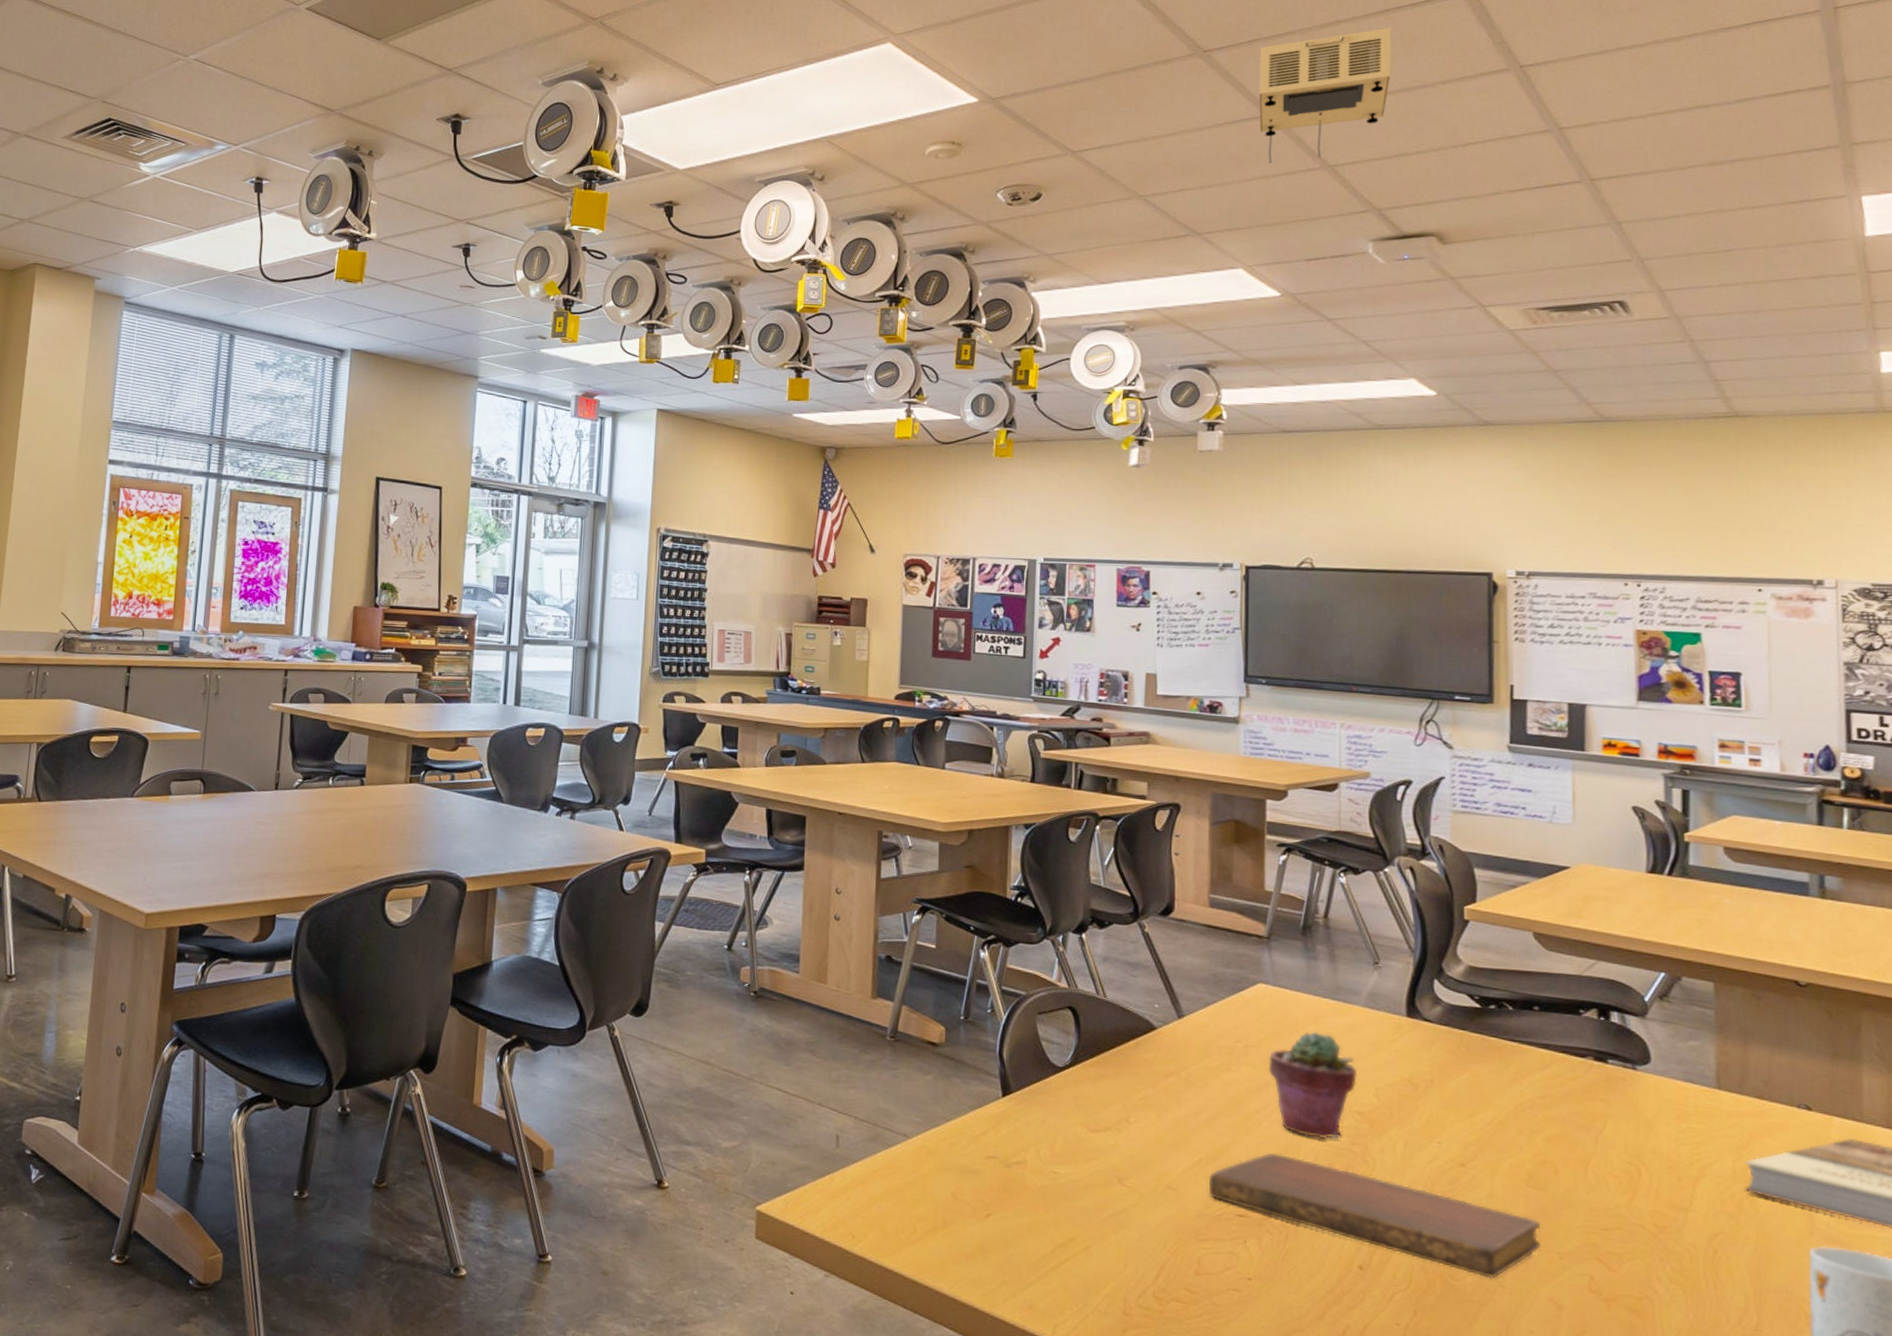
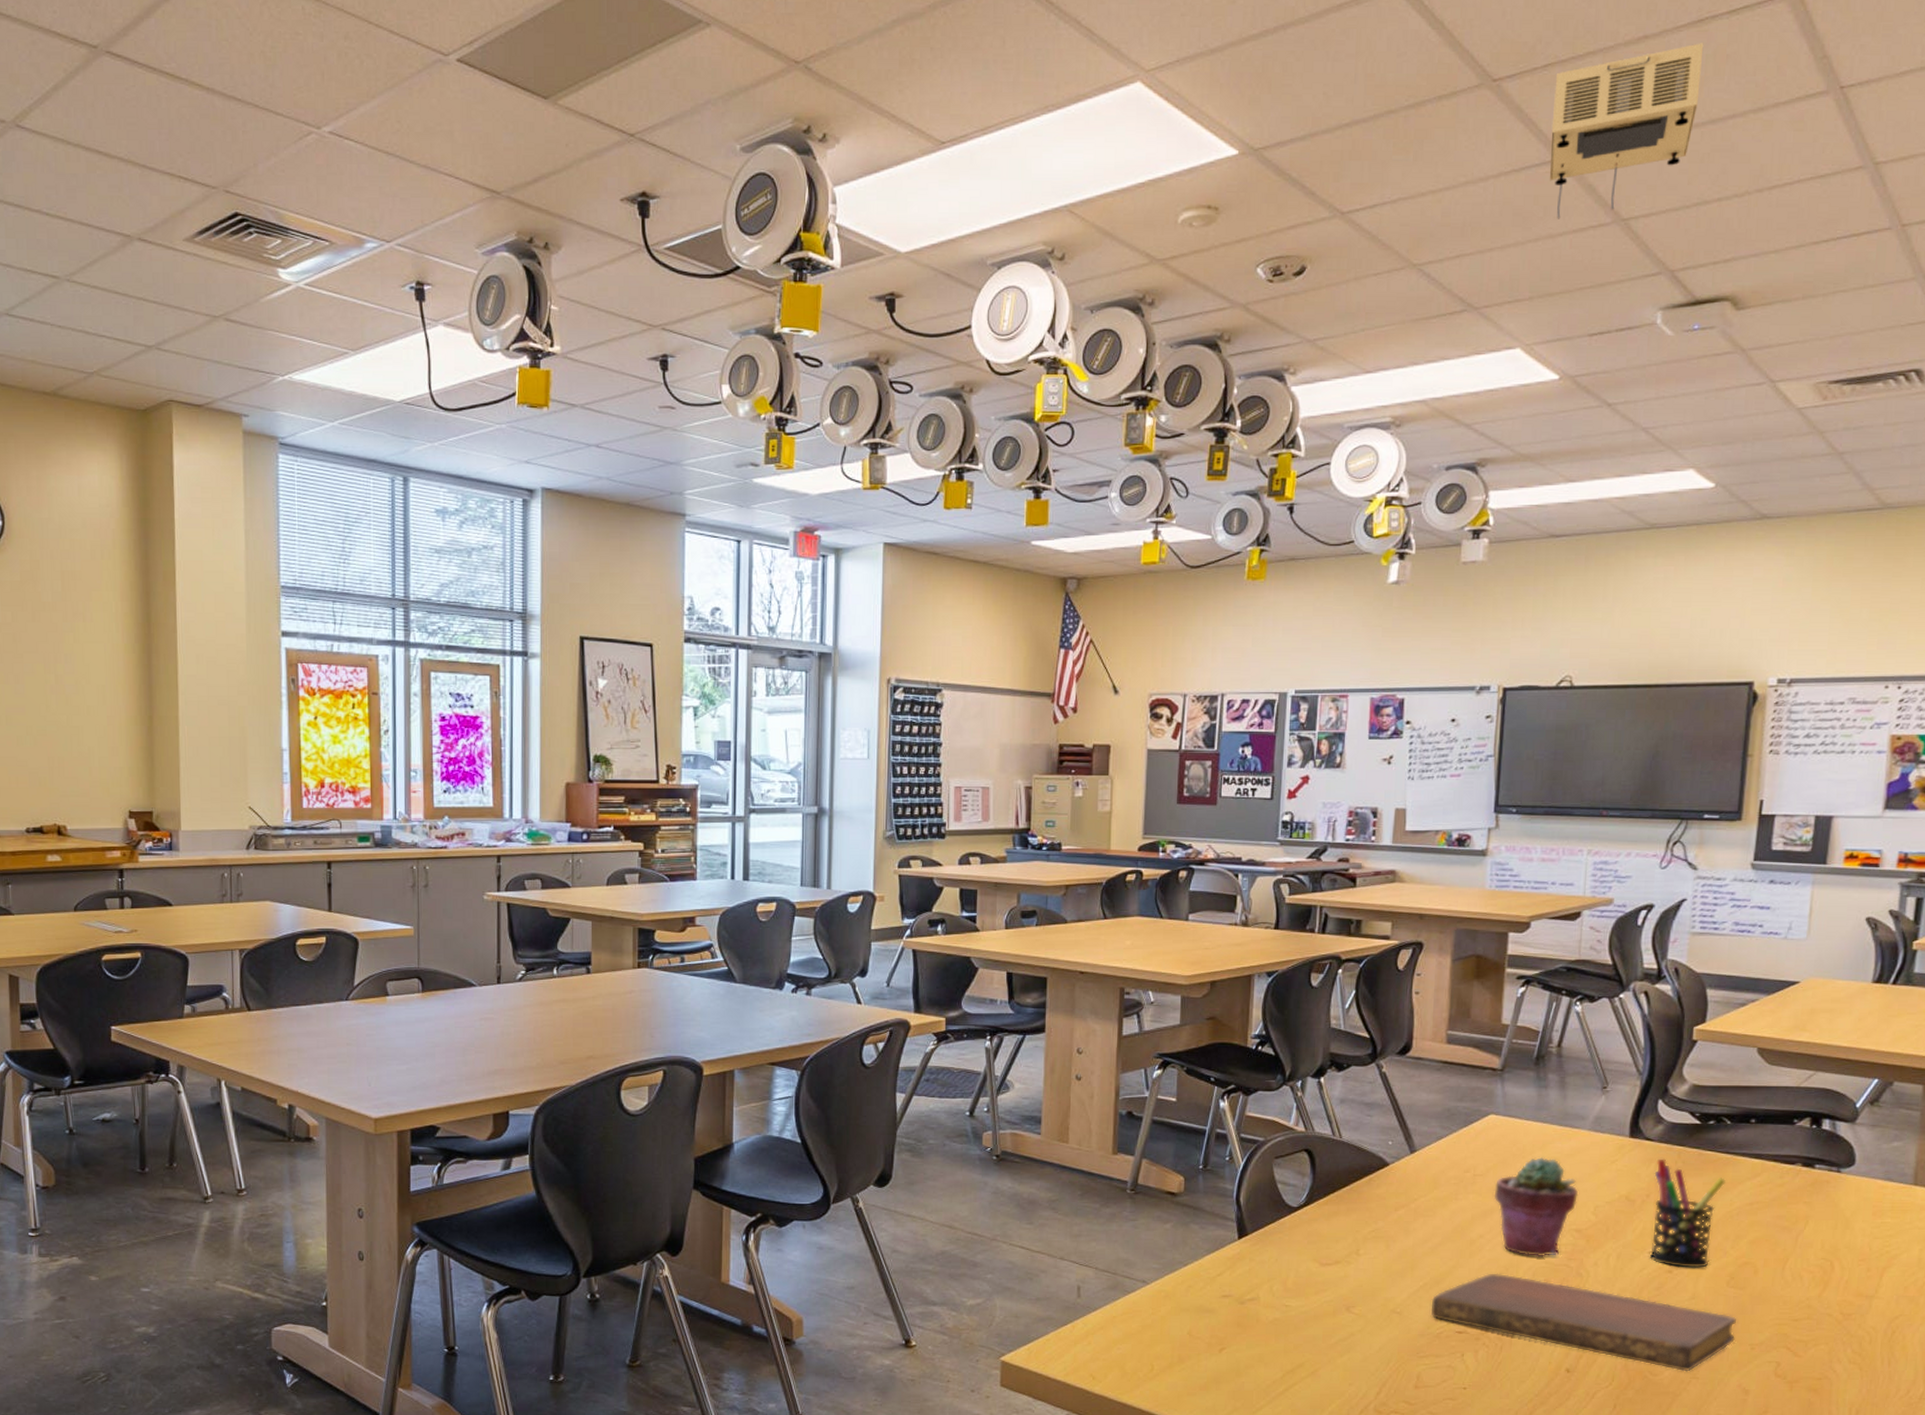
pen holder: none [1436,1041,1513,1163] -> present [1650,1159,1725,1268]

